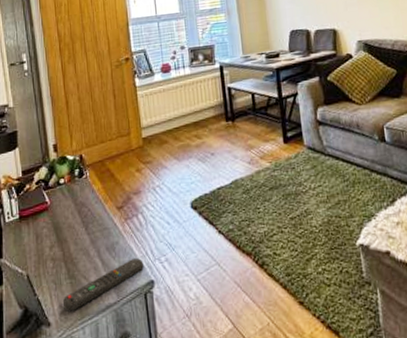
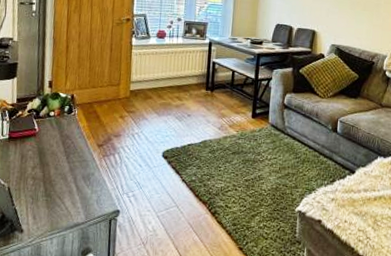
remote control: present [63,258,144,311] -> none [37,190,113,224]

